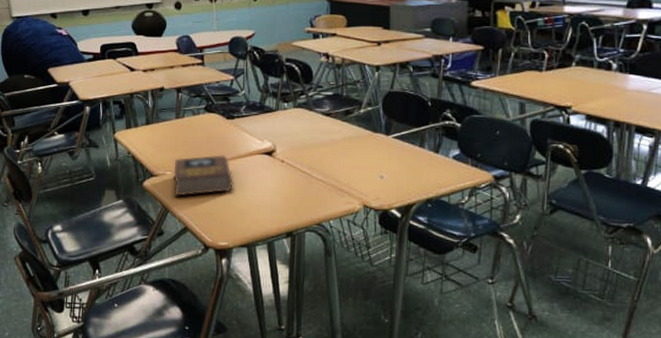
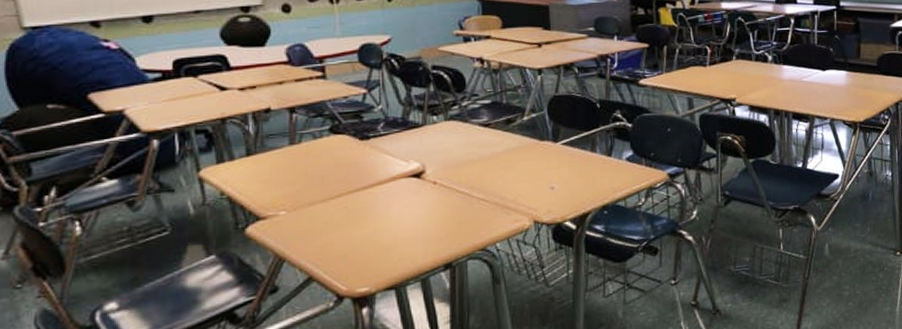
book: present [173,155,233,196] -> none [289,183,372,241]

